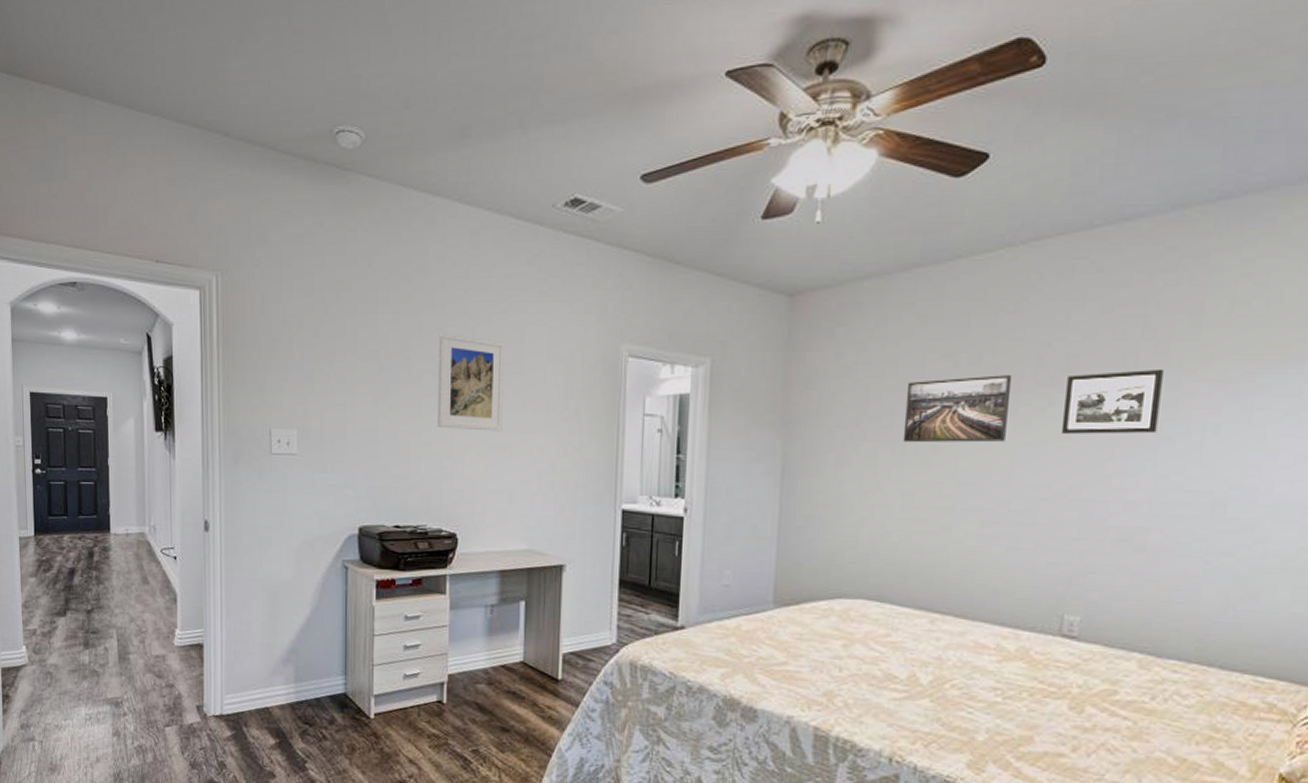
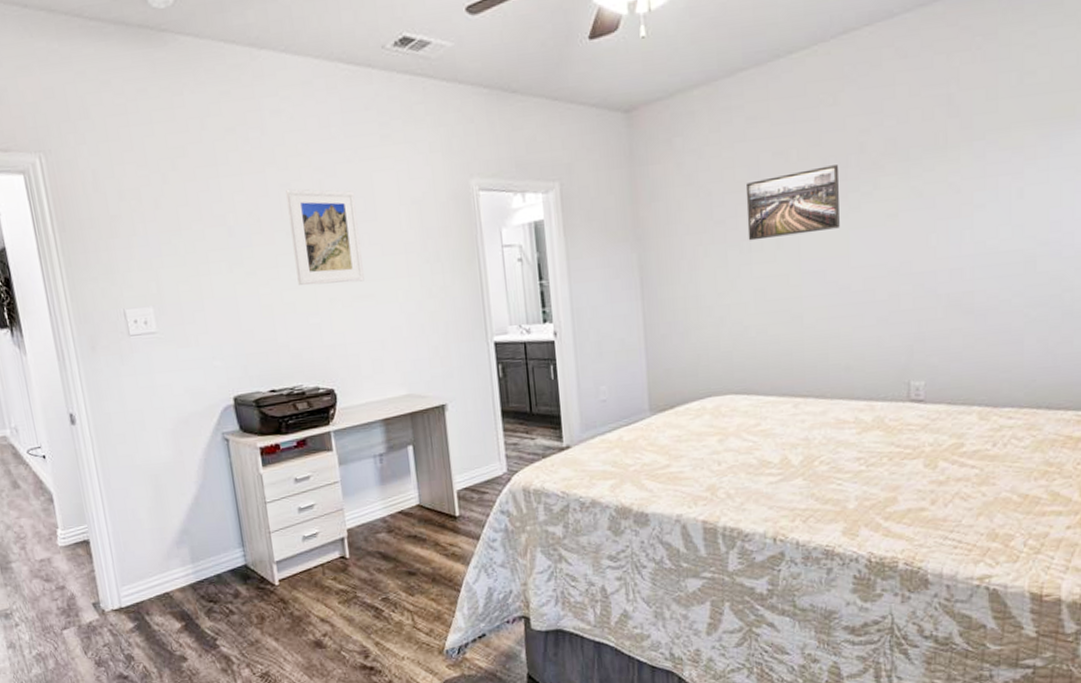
picture frame: present [1062,368,1164,434] -> none [888,142,970,214]

